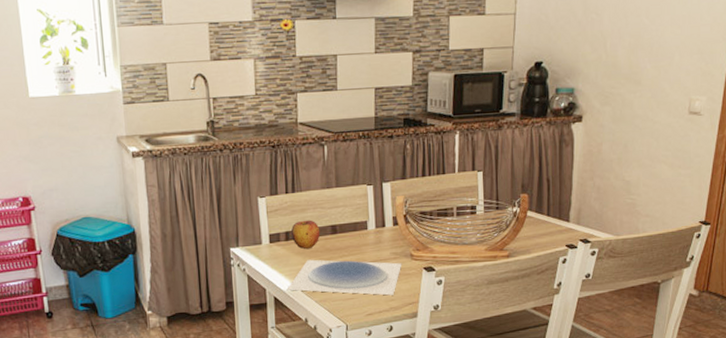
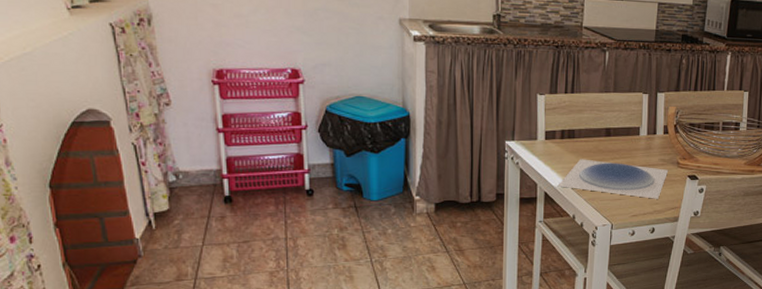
apple: present [290,220,320,250] -> none [566,120,595,149]

